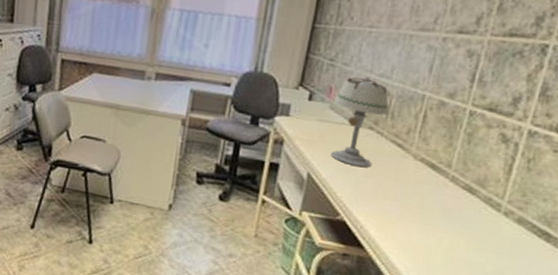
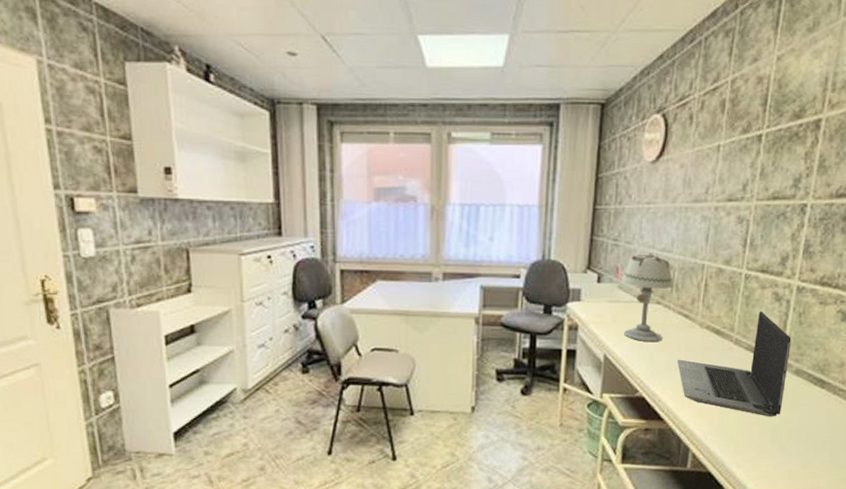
laptop computer: none [385,150,516,264] -> present [677,310,791,417]

